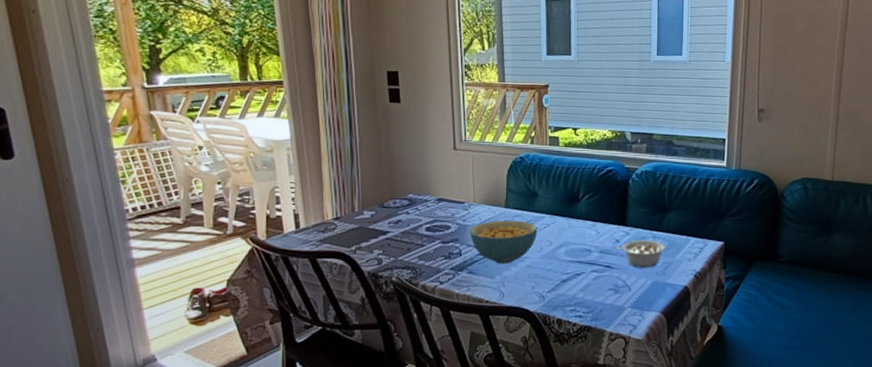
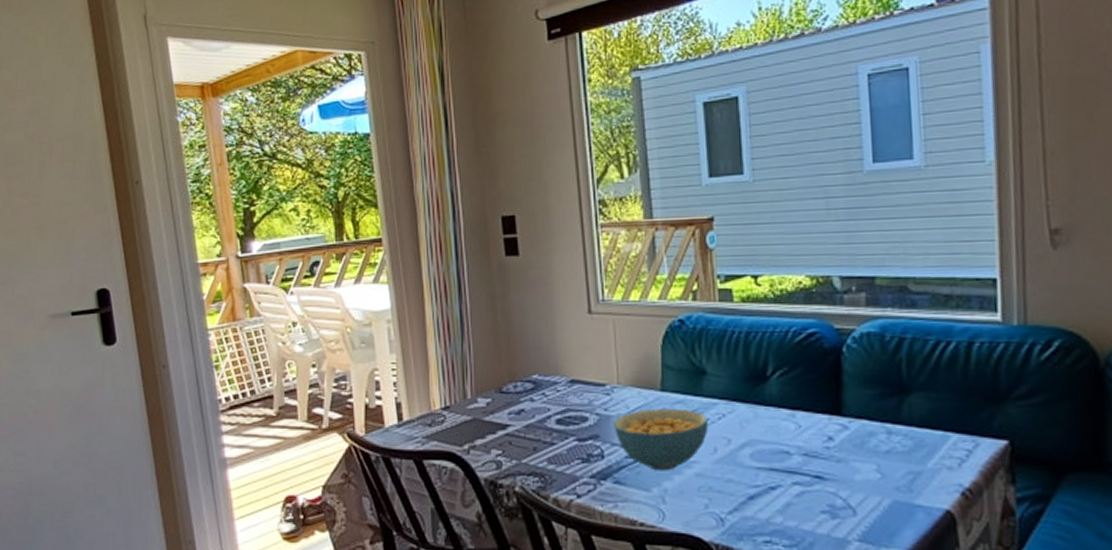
legume: present [614,240,666,267] -> none [825,436,910,479]

